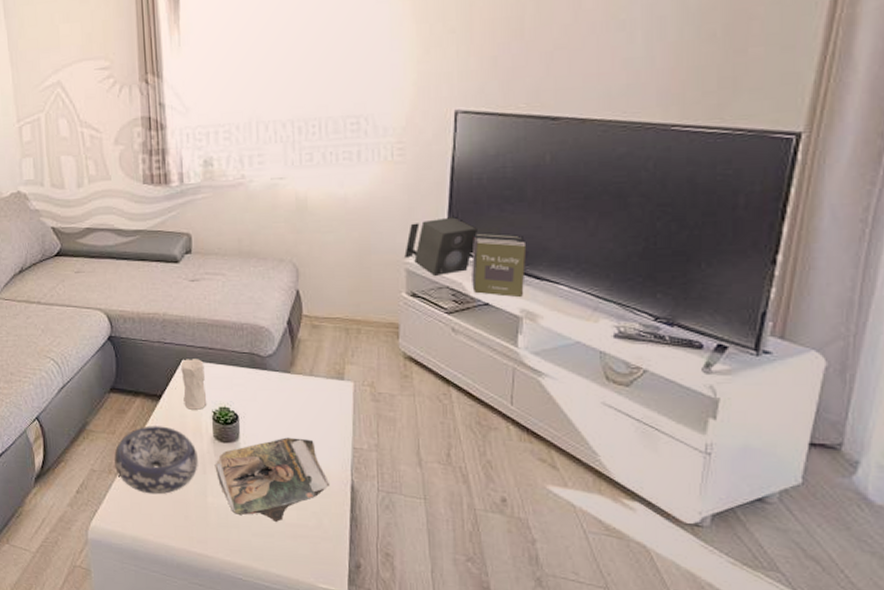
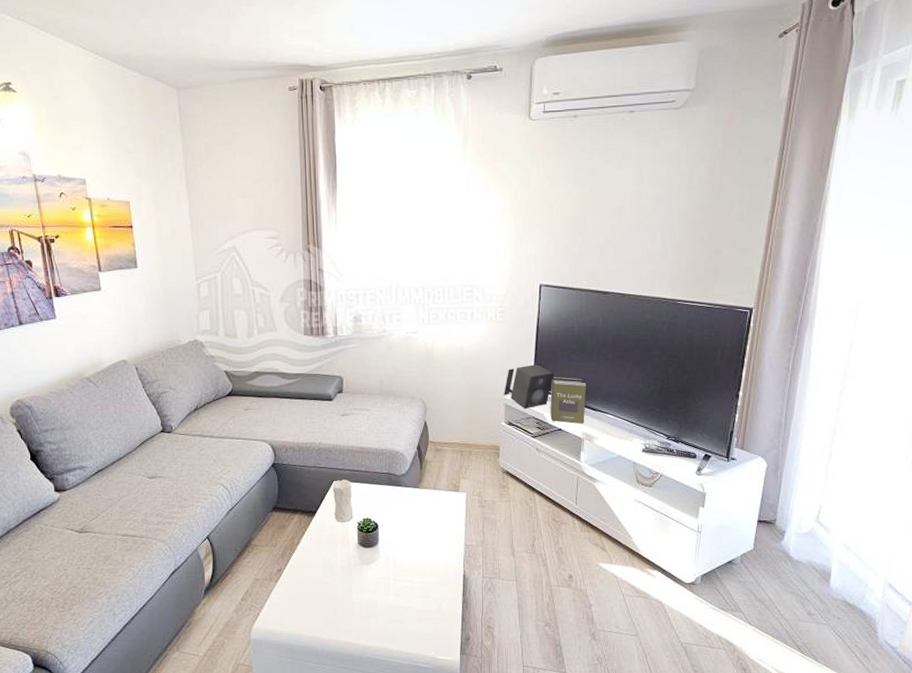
decorative bowl: present [113,426,198,495] -> none [274,537,345,596]
magazine: present [215,437,331,523] -> none [358,540,448,610]

